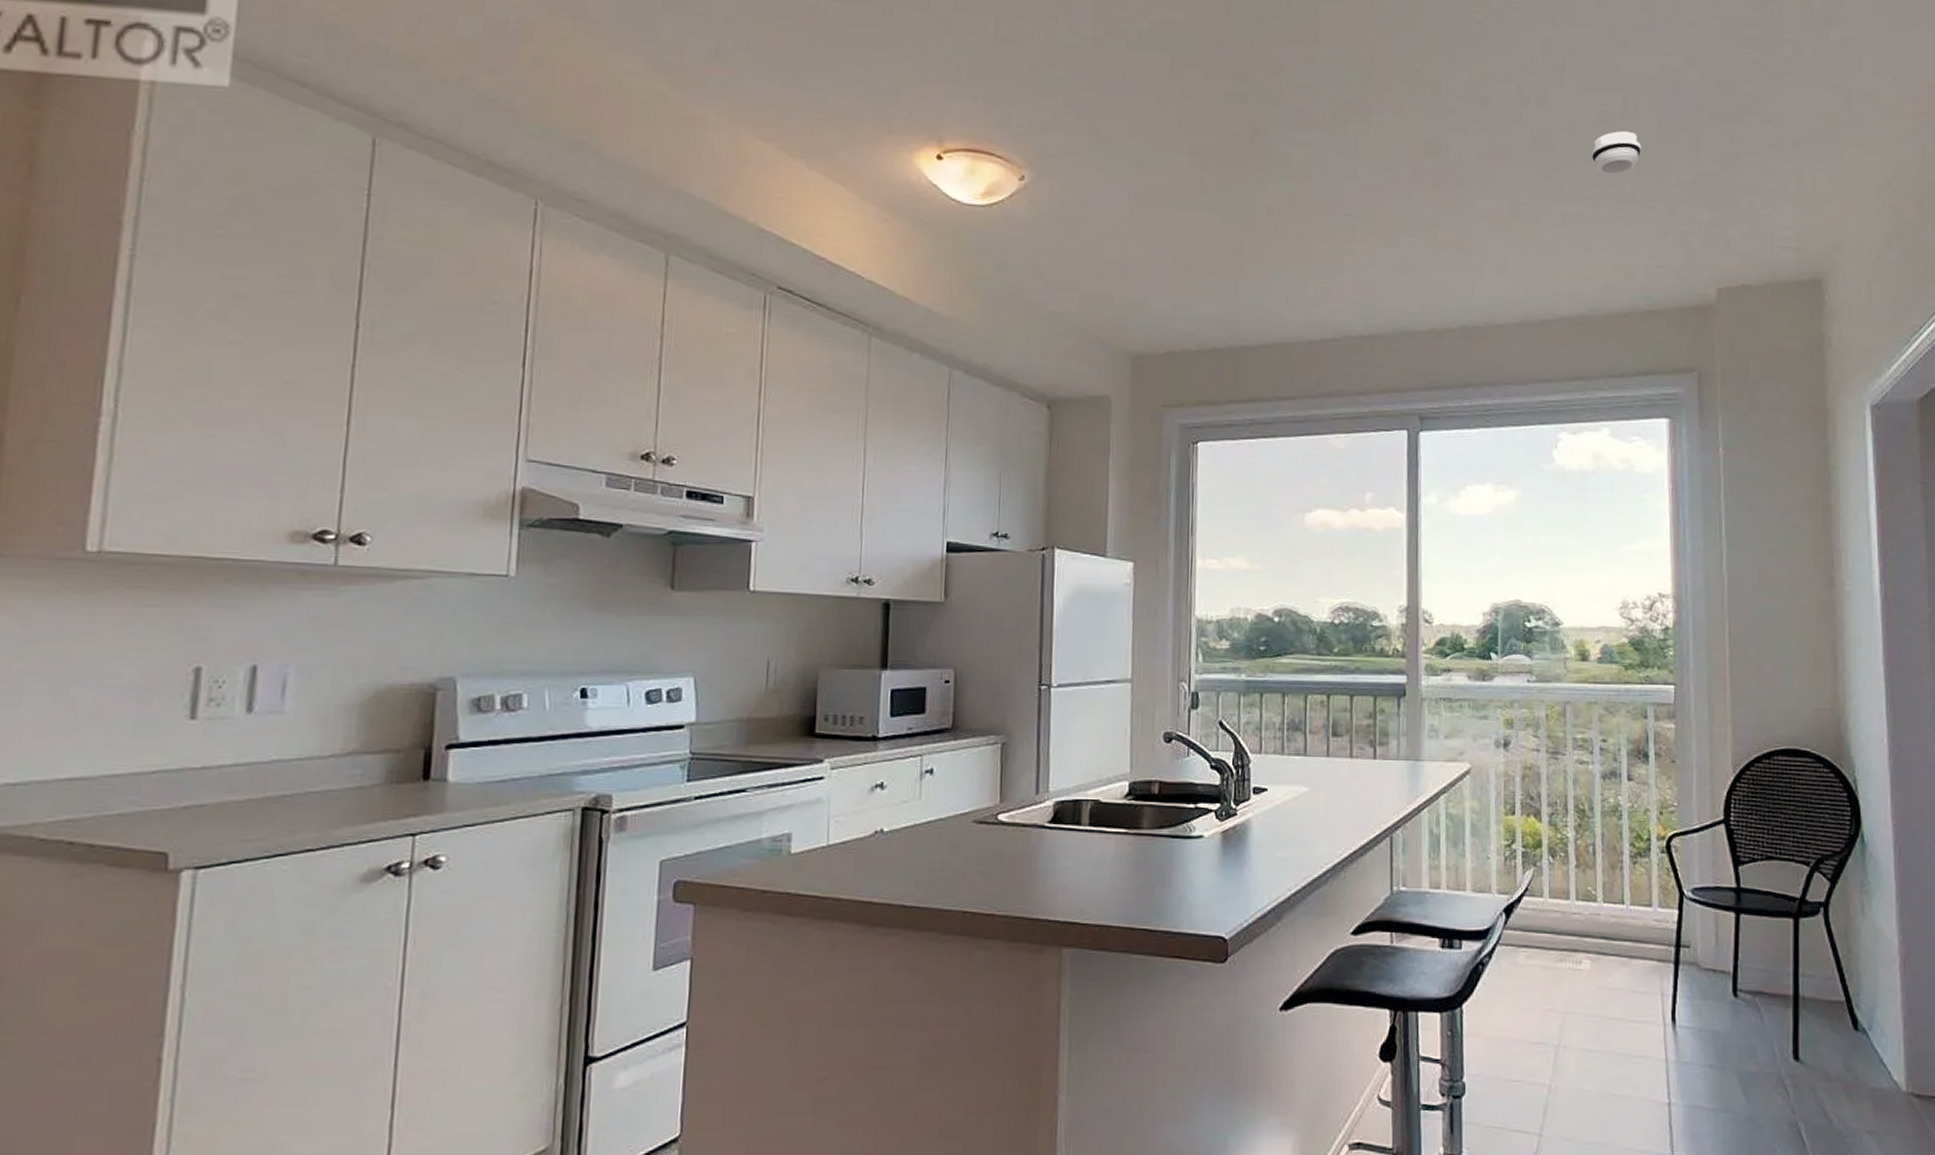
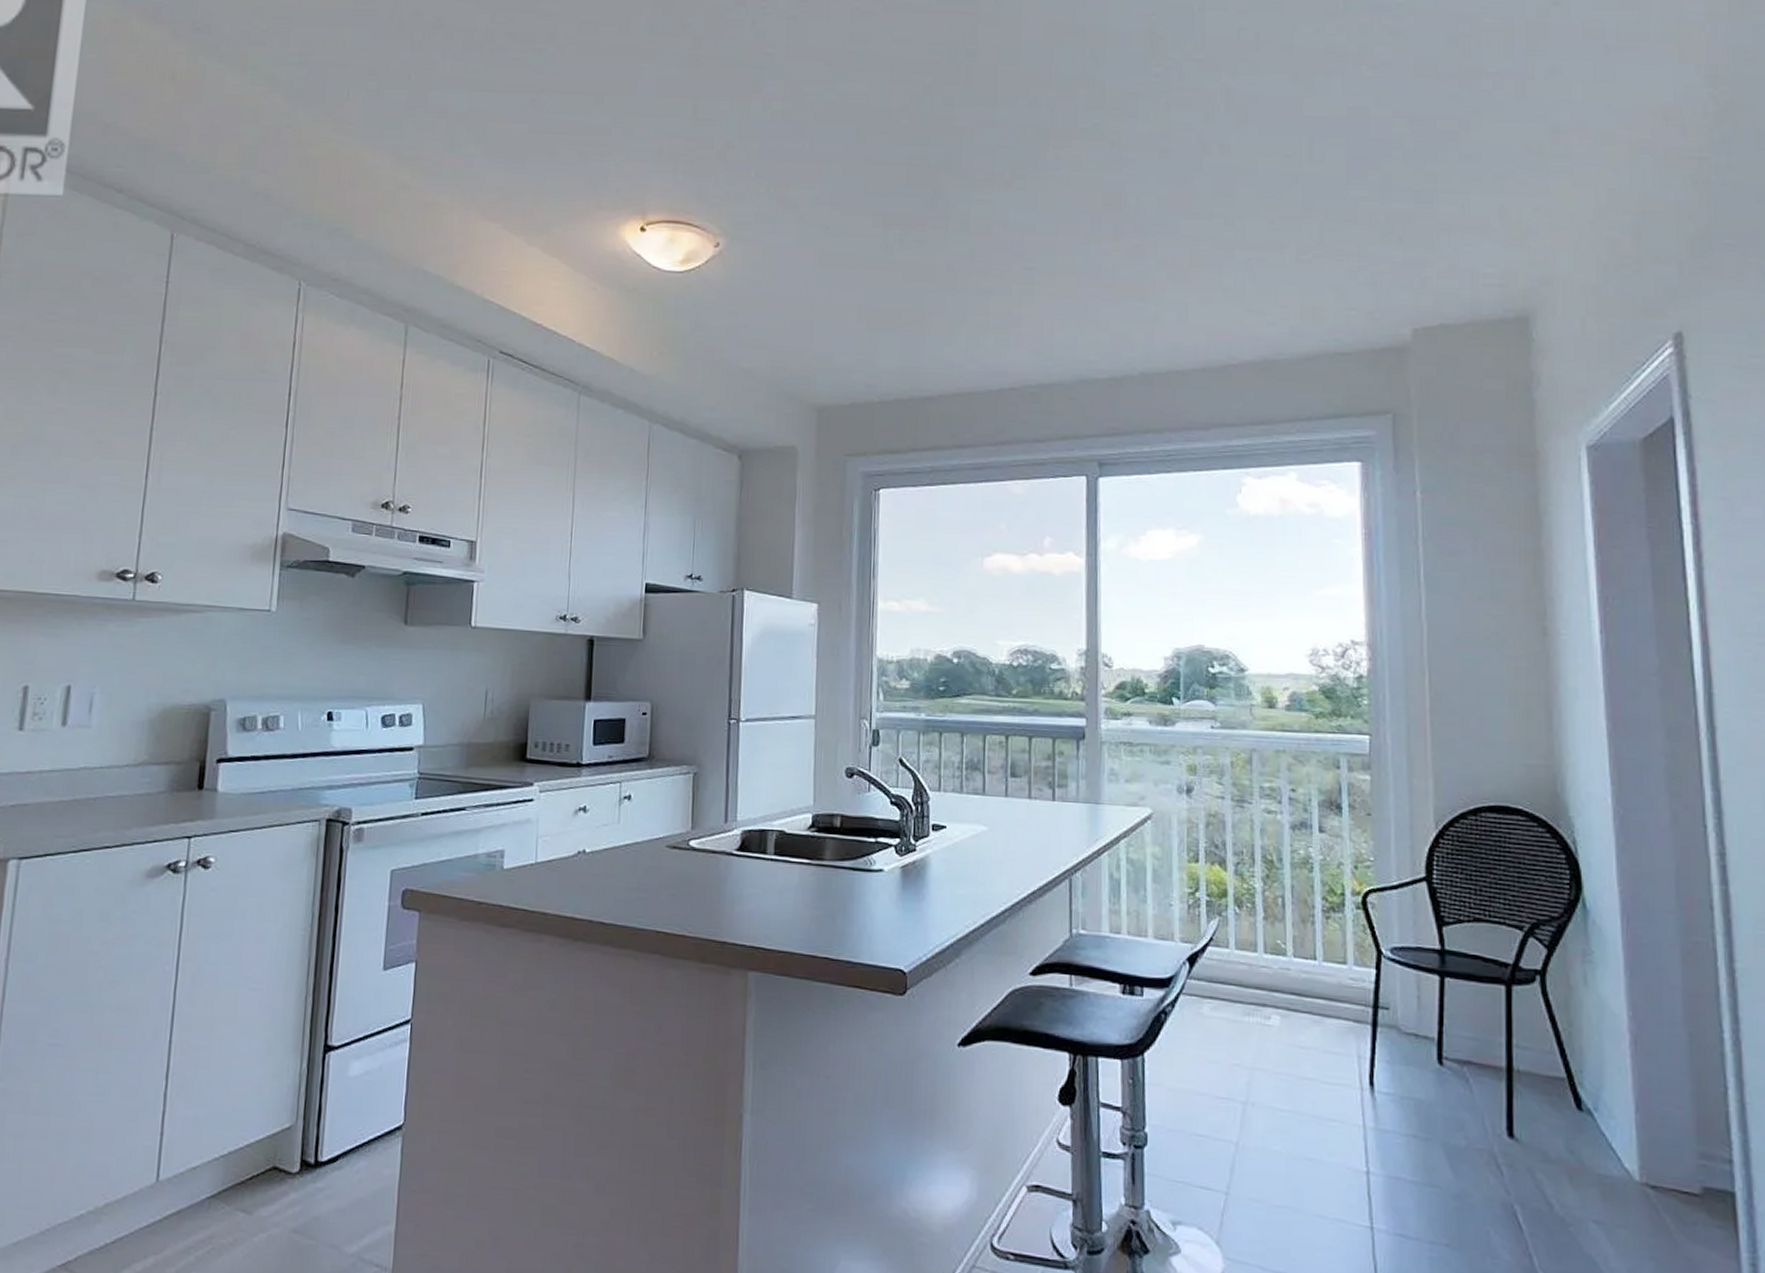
smoke detector: present [1591,131,1641,175] -> none [1275,174,1328,218]

